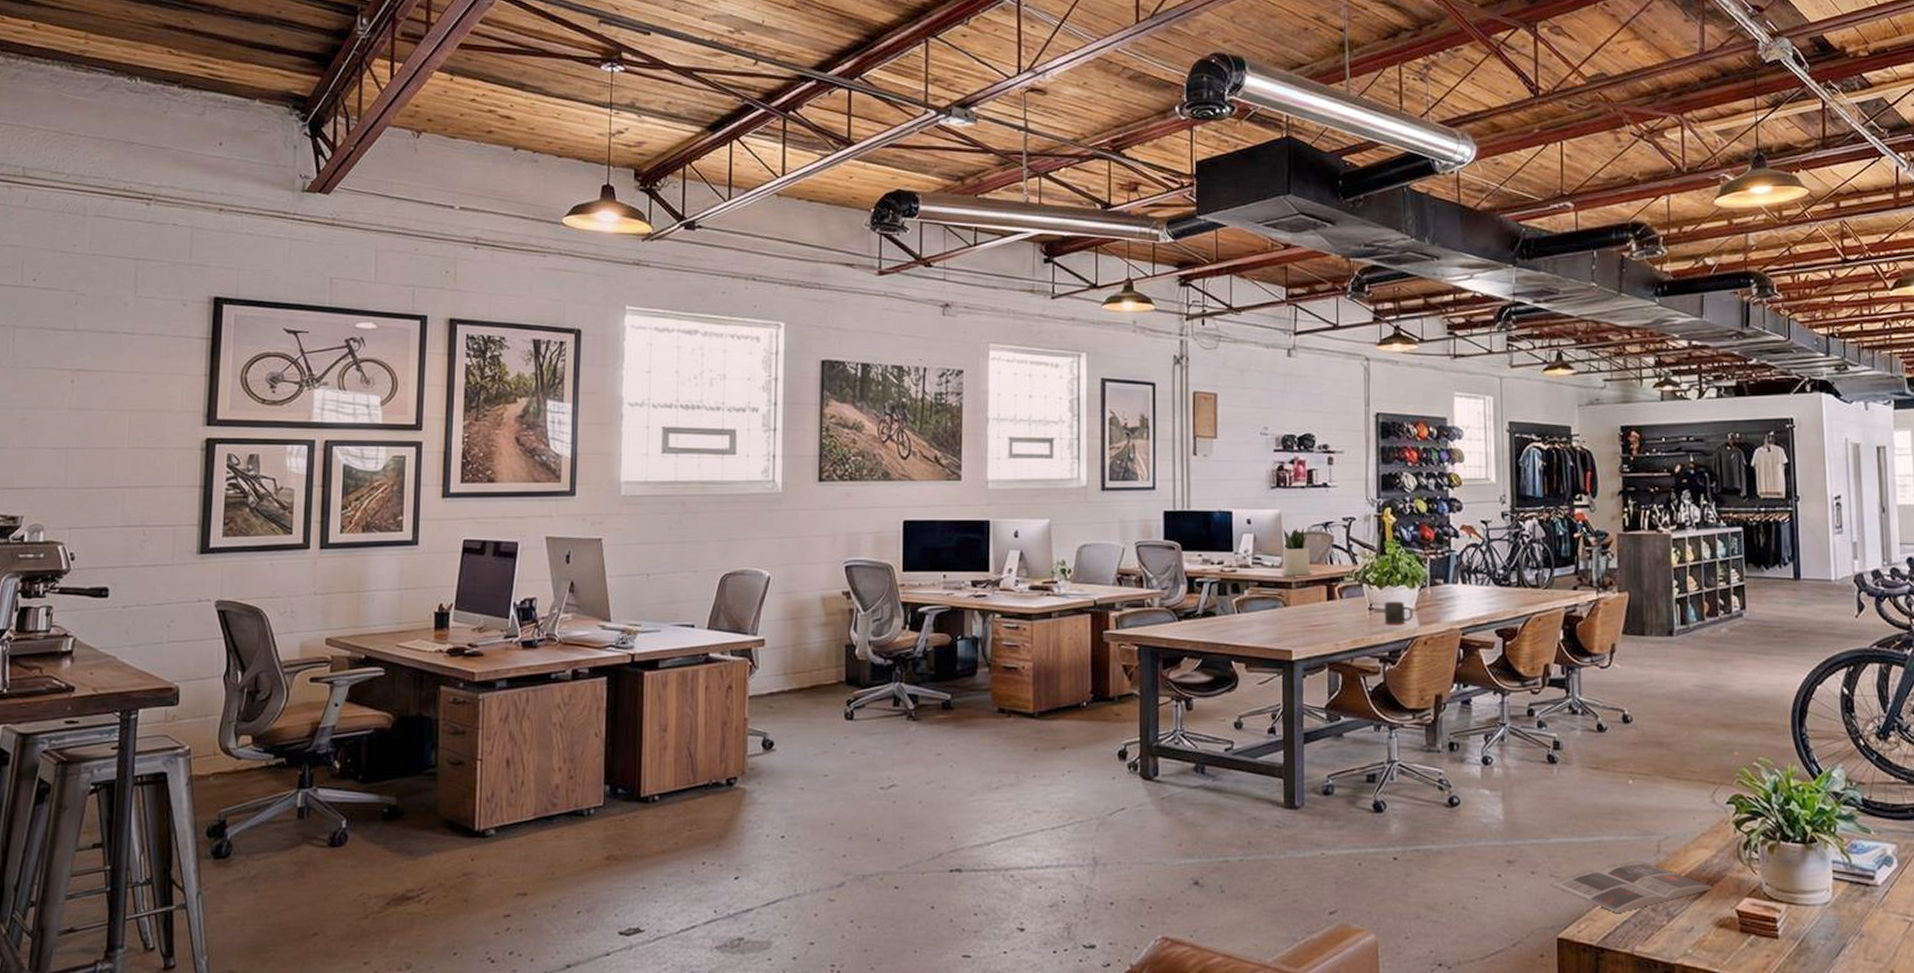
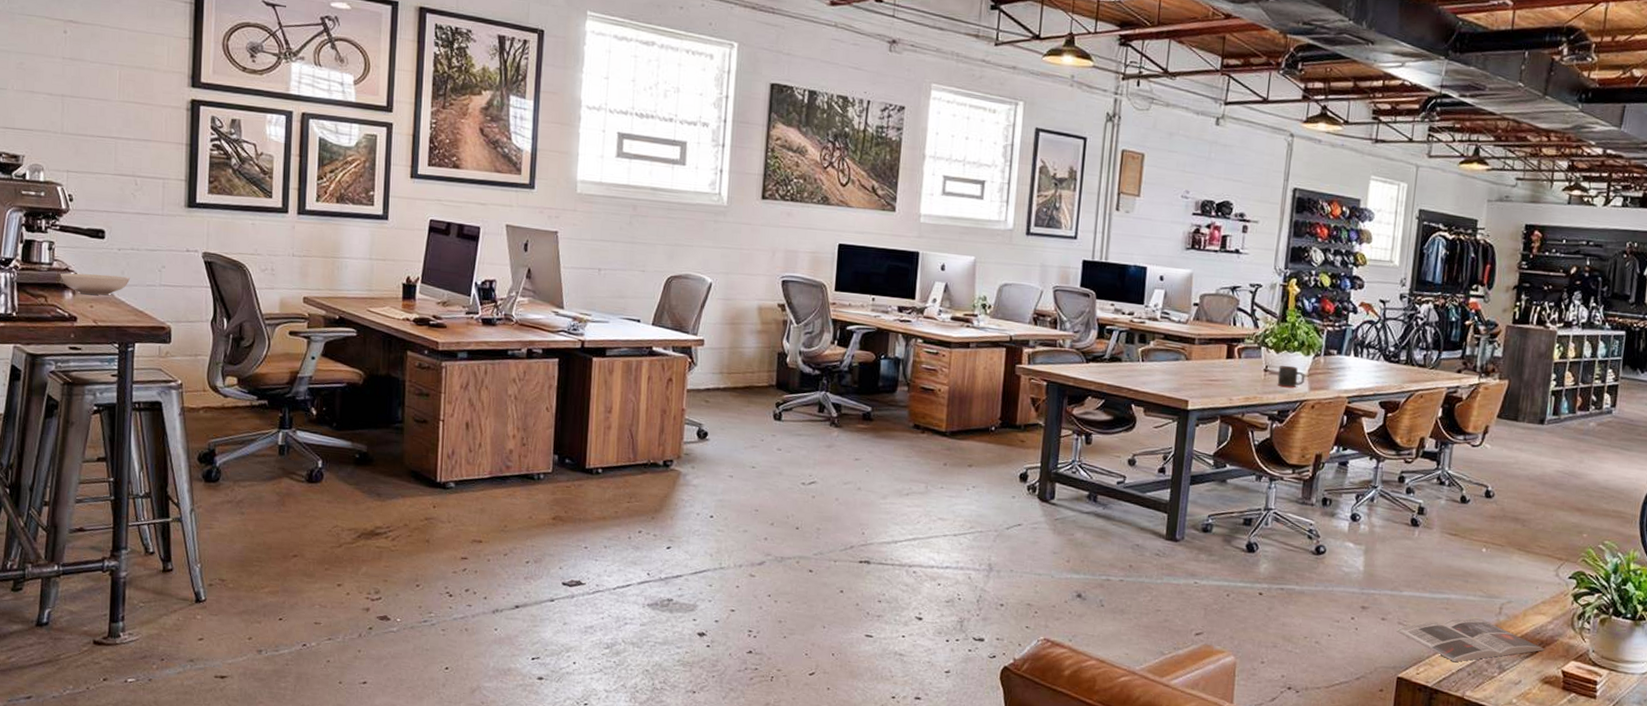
bowl: none [57,636,136,661] -> present [60,273,131,296]
planter: present [1281,528,1313,577] -> none [1186,288,1216,335]

